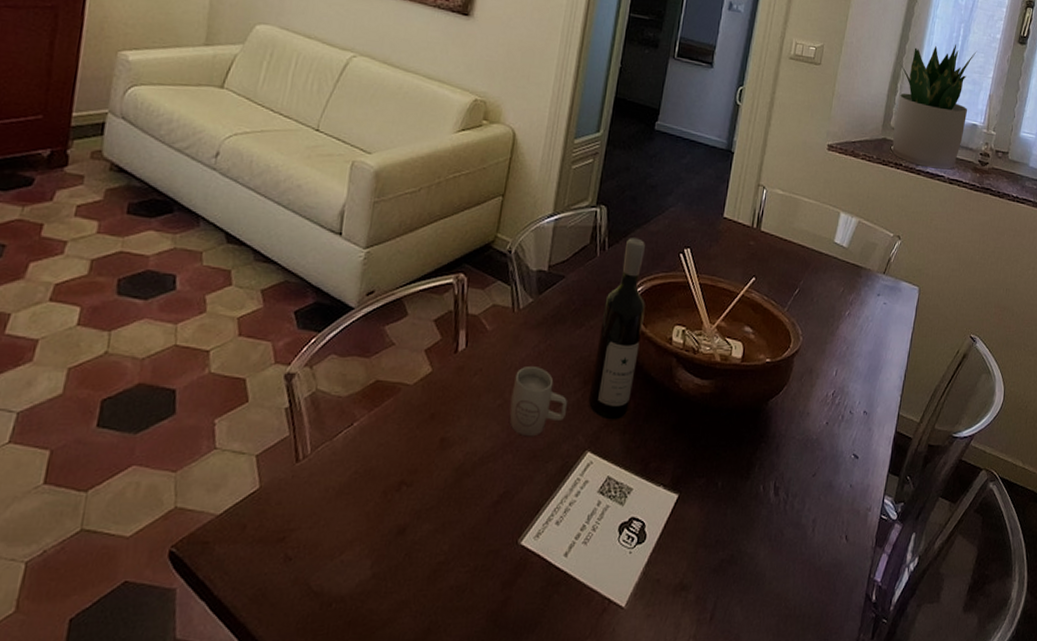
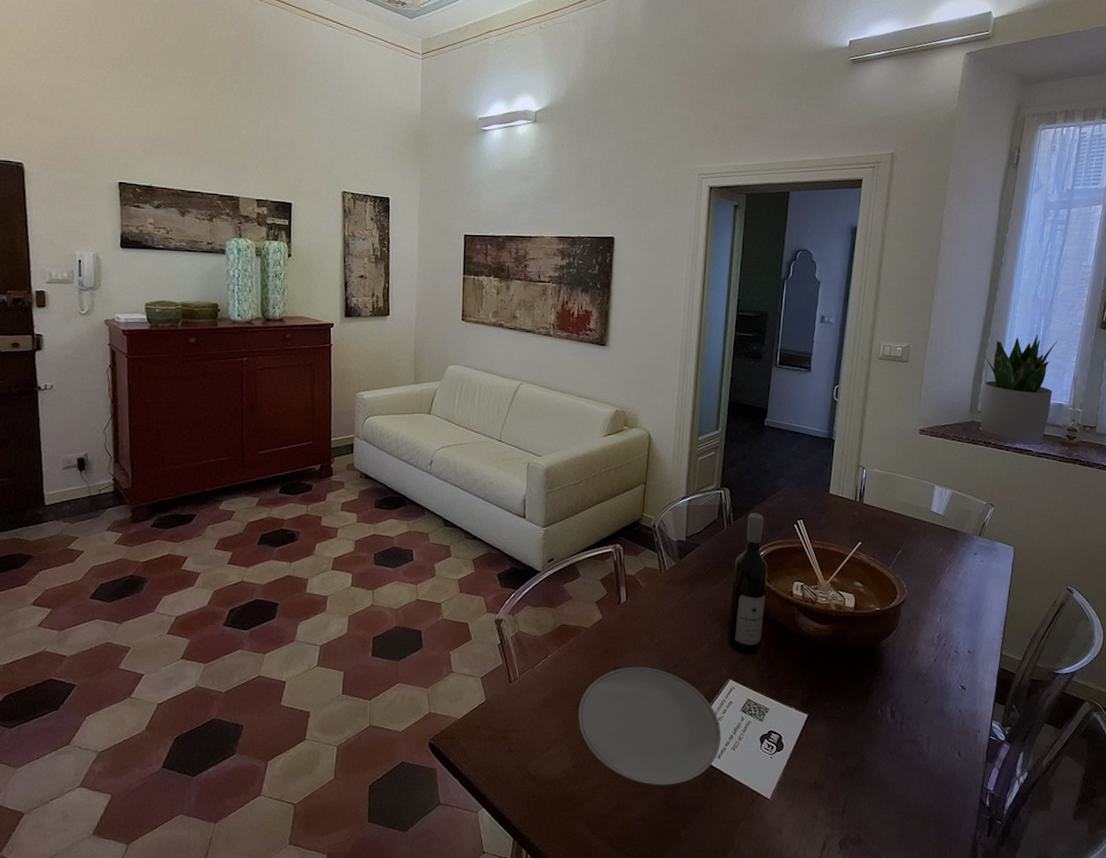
plate: none [386,436,572,598] -> present [578,666,721,786]
mug: present [509,365,568,437] -> none [665,613,711,668]

